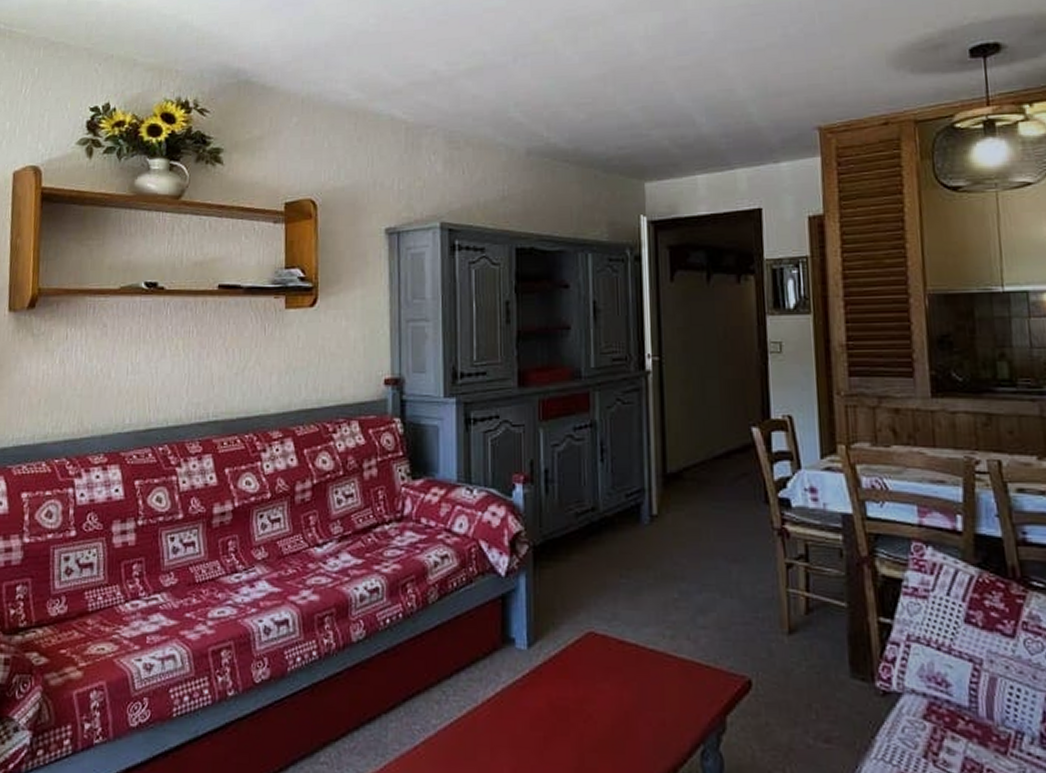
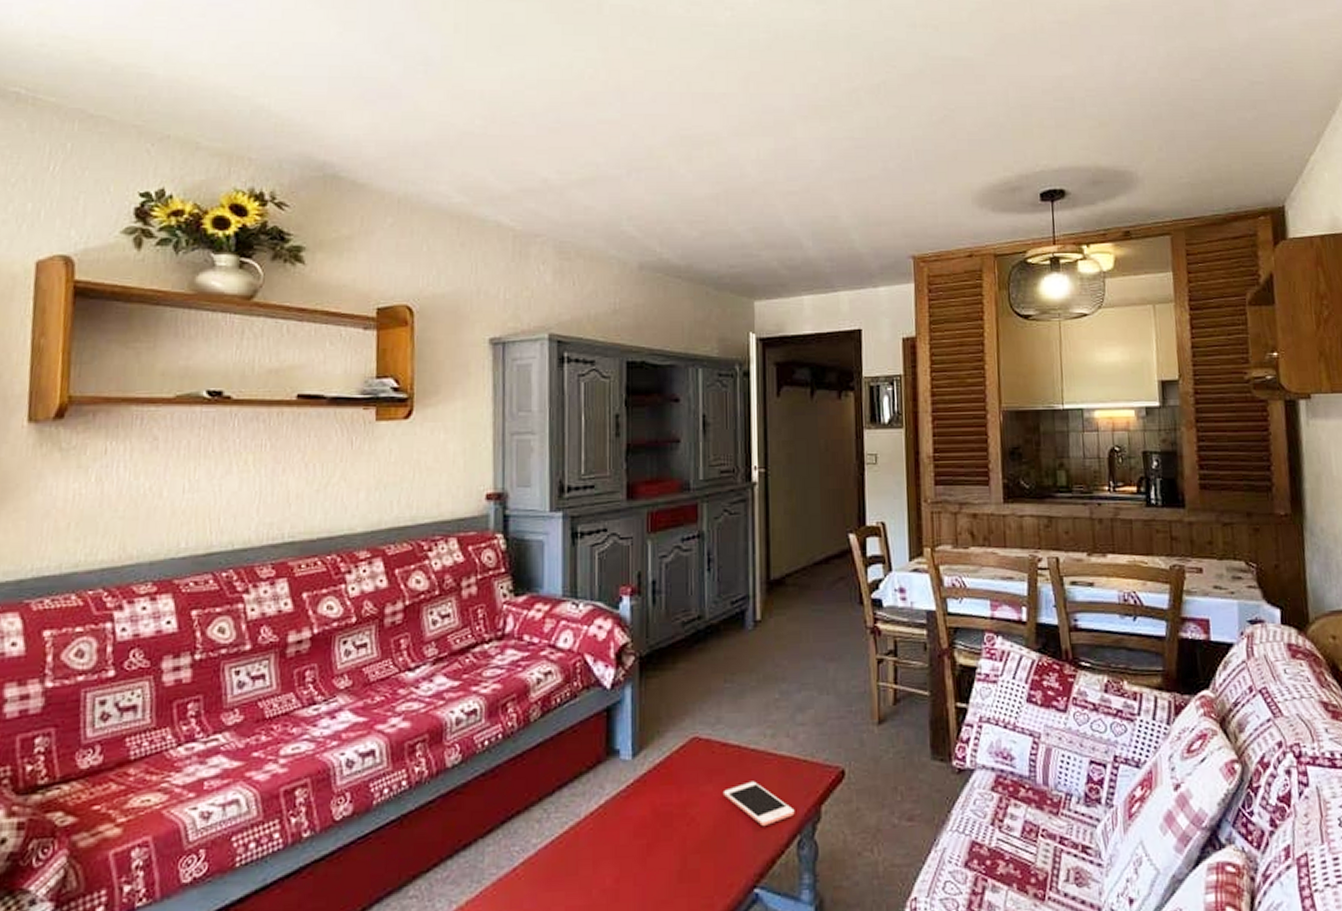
cell phone: none [620,682,698,731] -> present [722,781,795,826]

